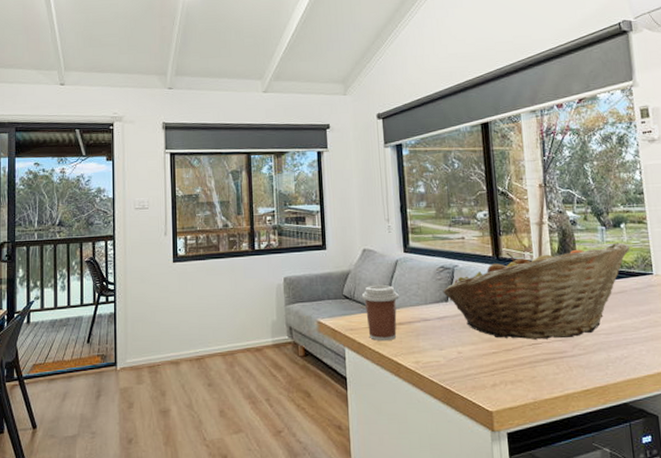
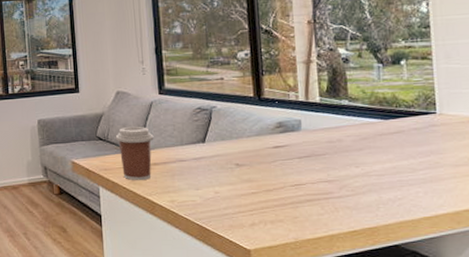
fruit basket: present [443,242,630,340] -> none [200,80,411,181]

